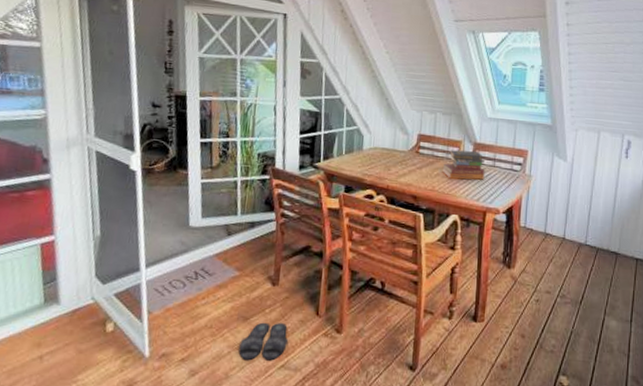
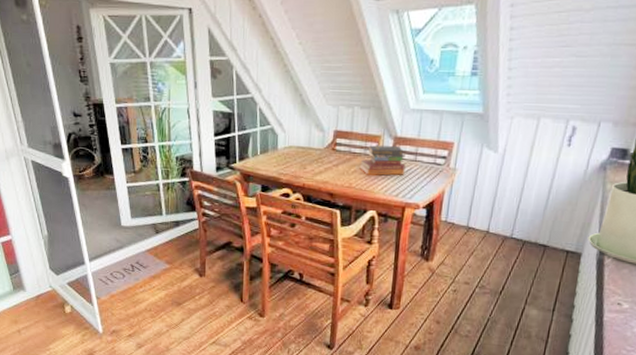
slippers: present [238,322,289,361] -> none [175,307,218,338]

